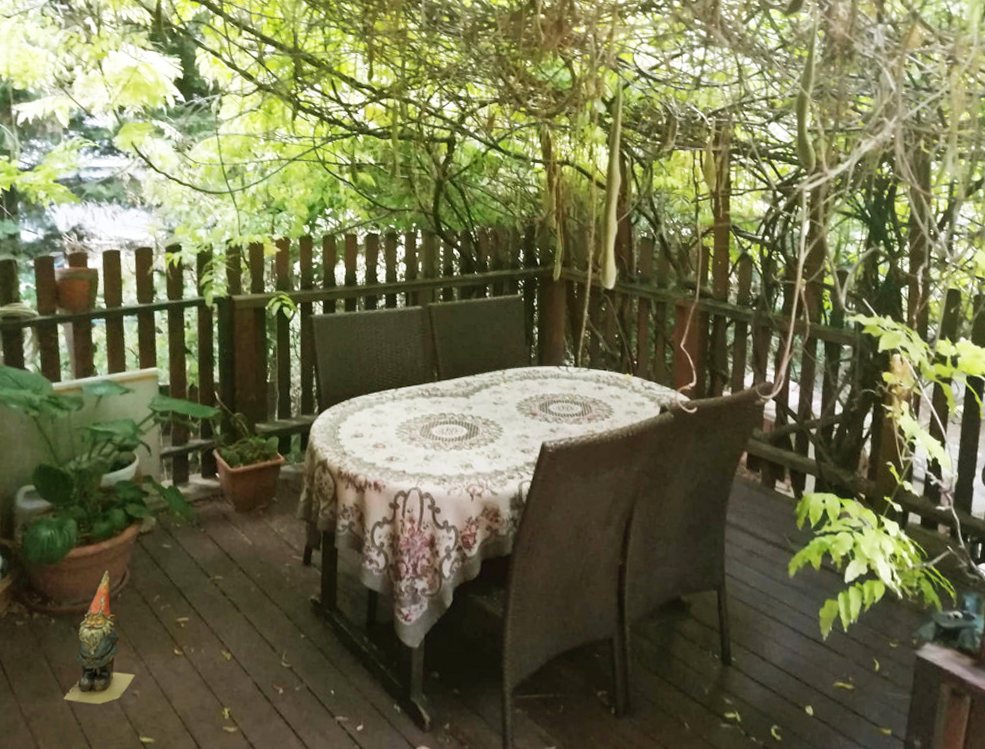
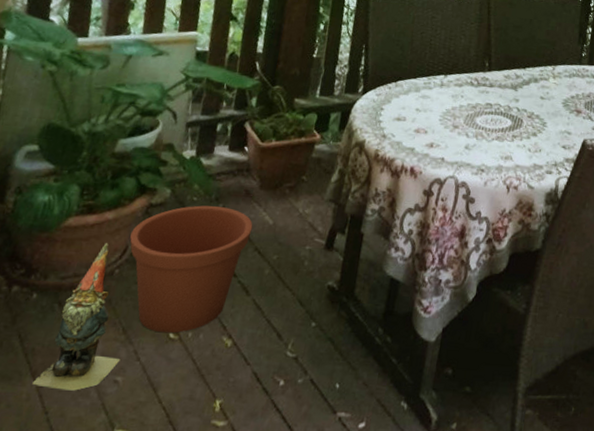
flower pot: none [126,531,234,650] -> present [130,205,253,334]

